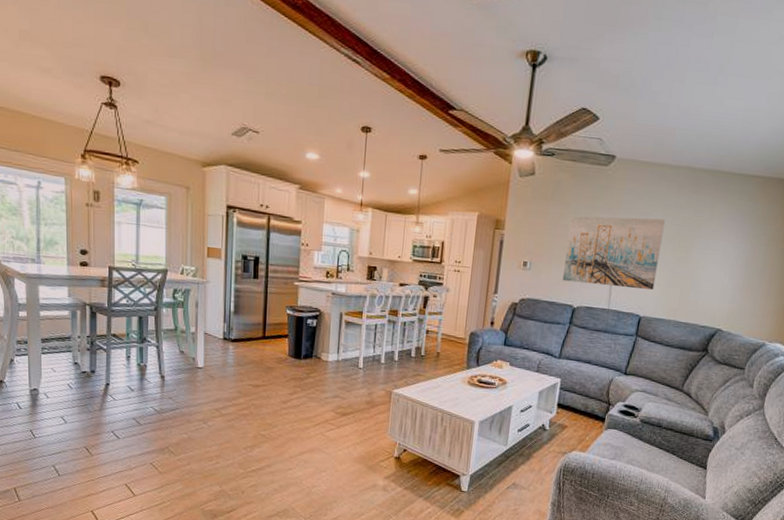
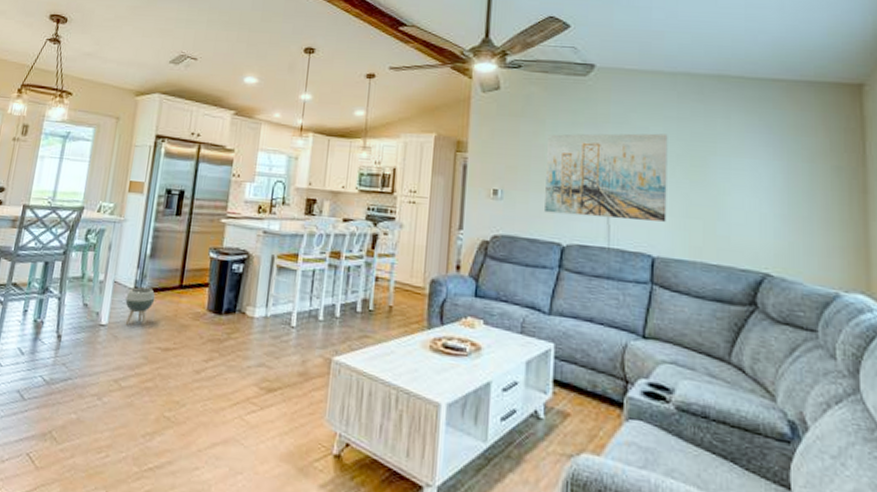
planter: none [217,338,243,368] -> present [125,287,156,325]

